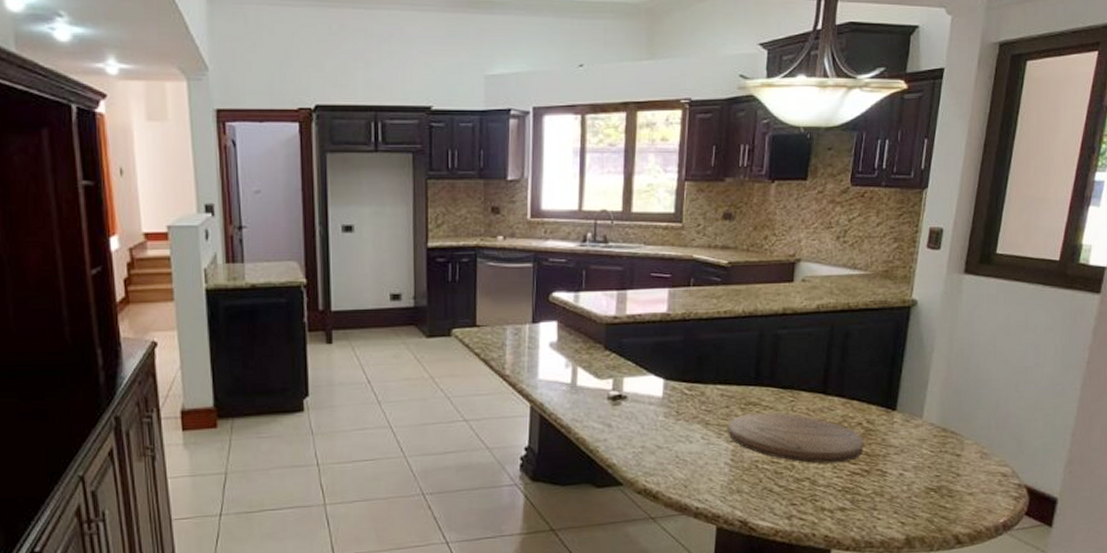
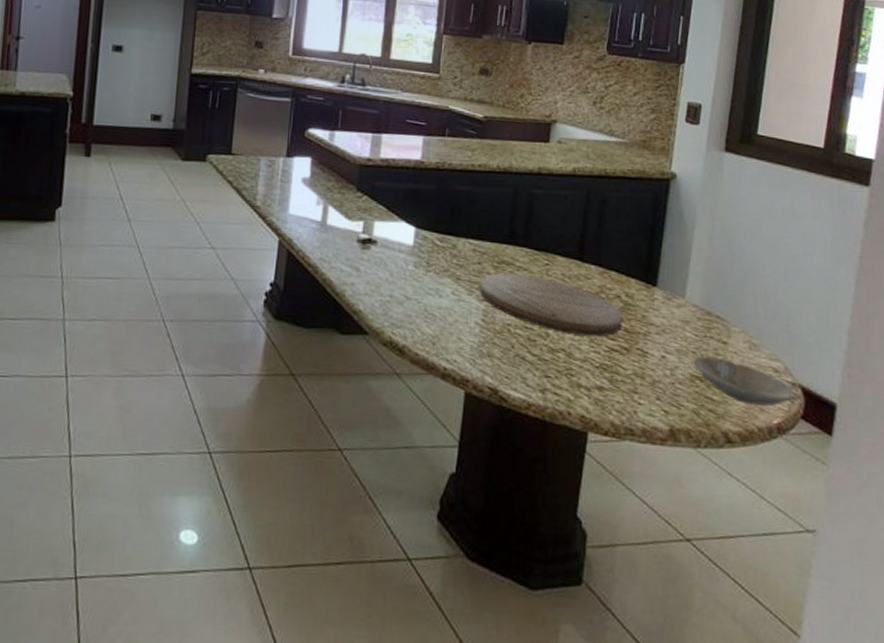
bowl: none [928,469,1018,508] -> present [693,356,793,406]

